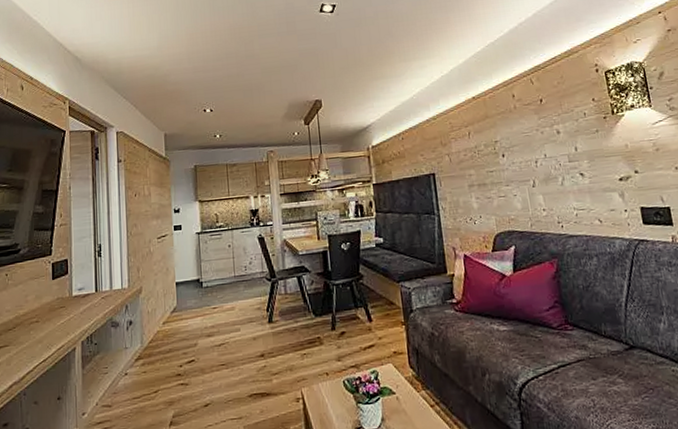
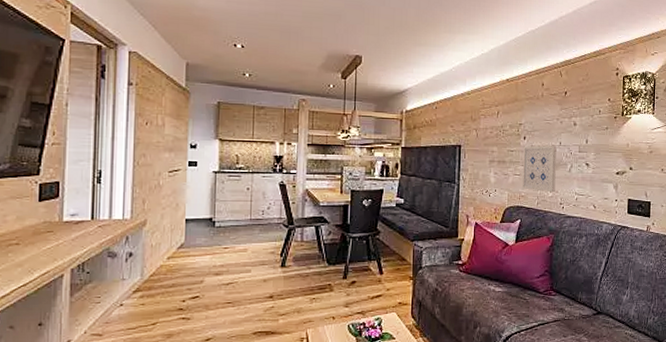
wall art: none [503,159,550,212] -> present [522,145,557,193]

